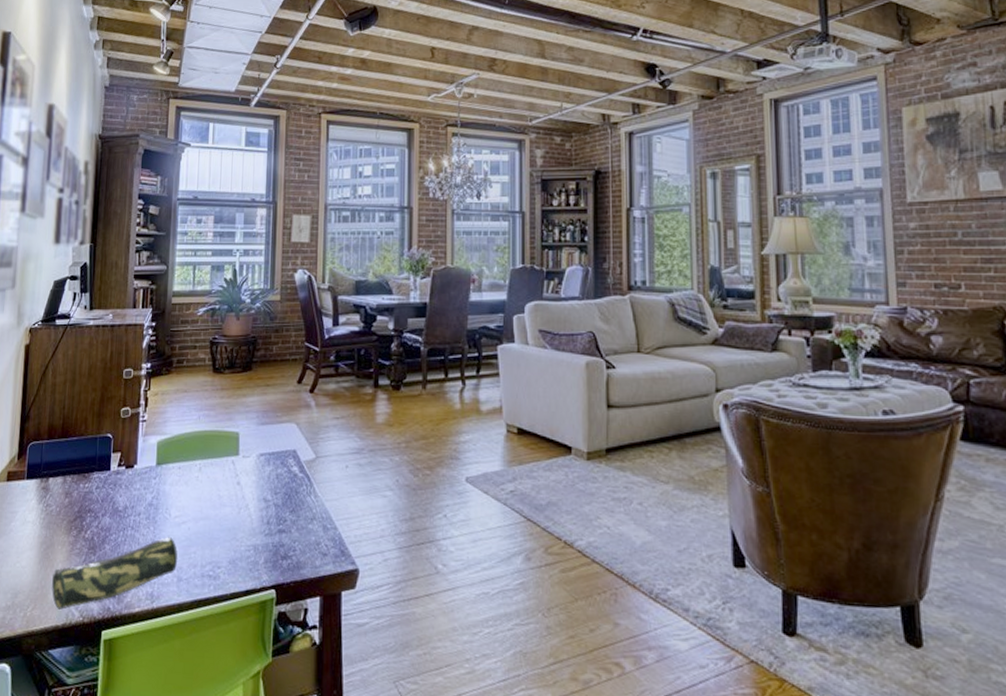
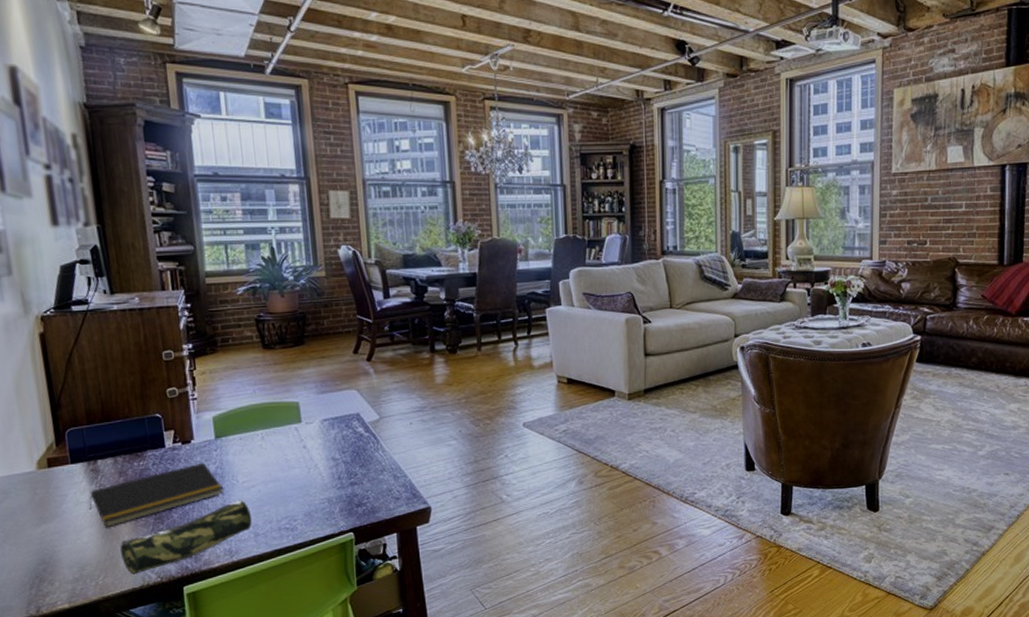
notepad: none [33,490,156,553] -> present [89,462,224,528]

